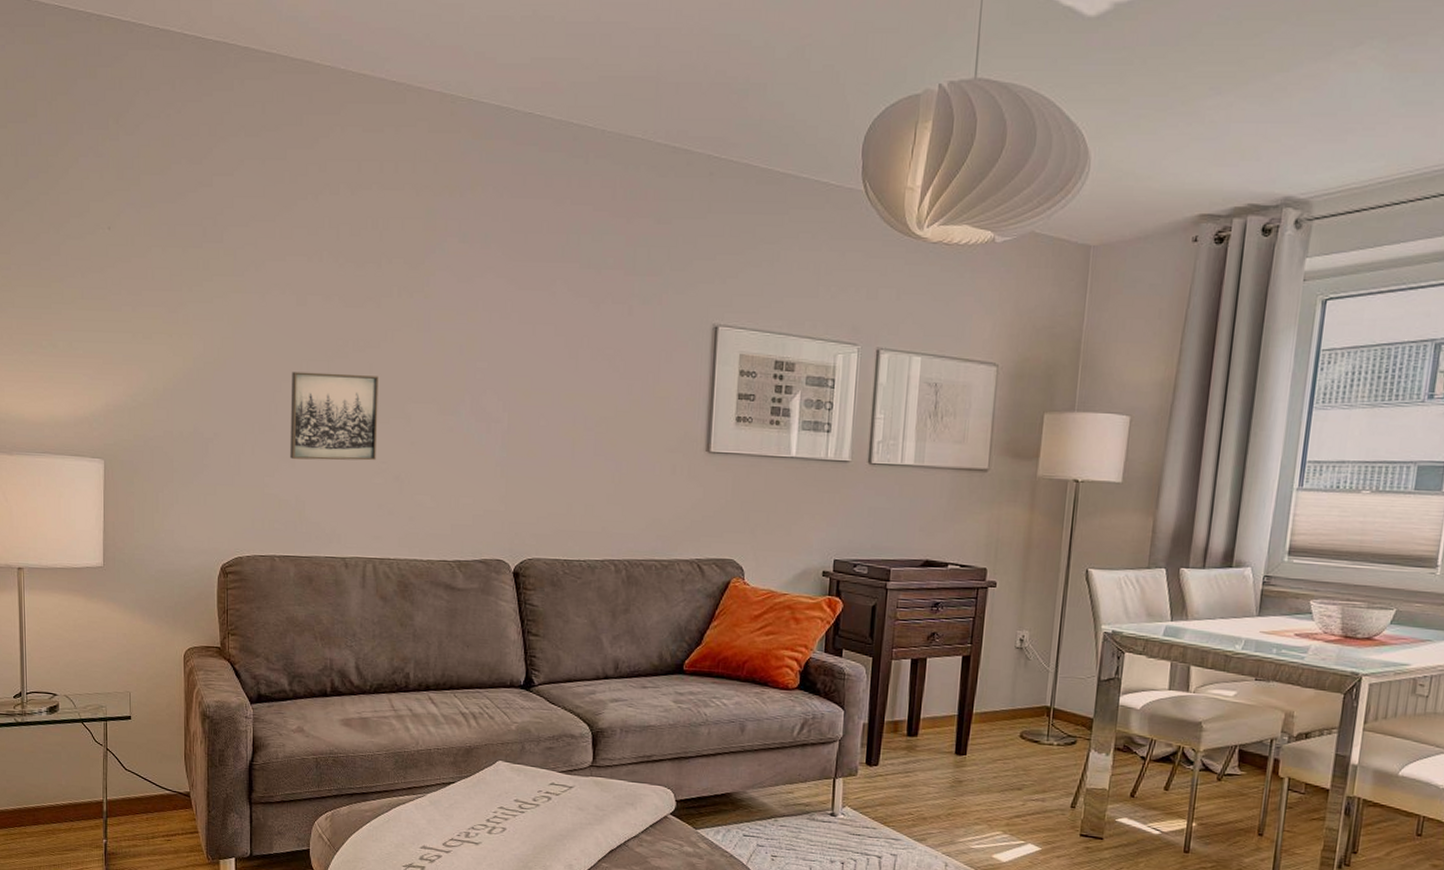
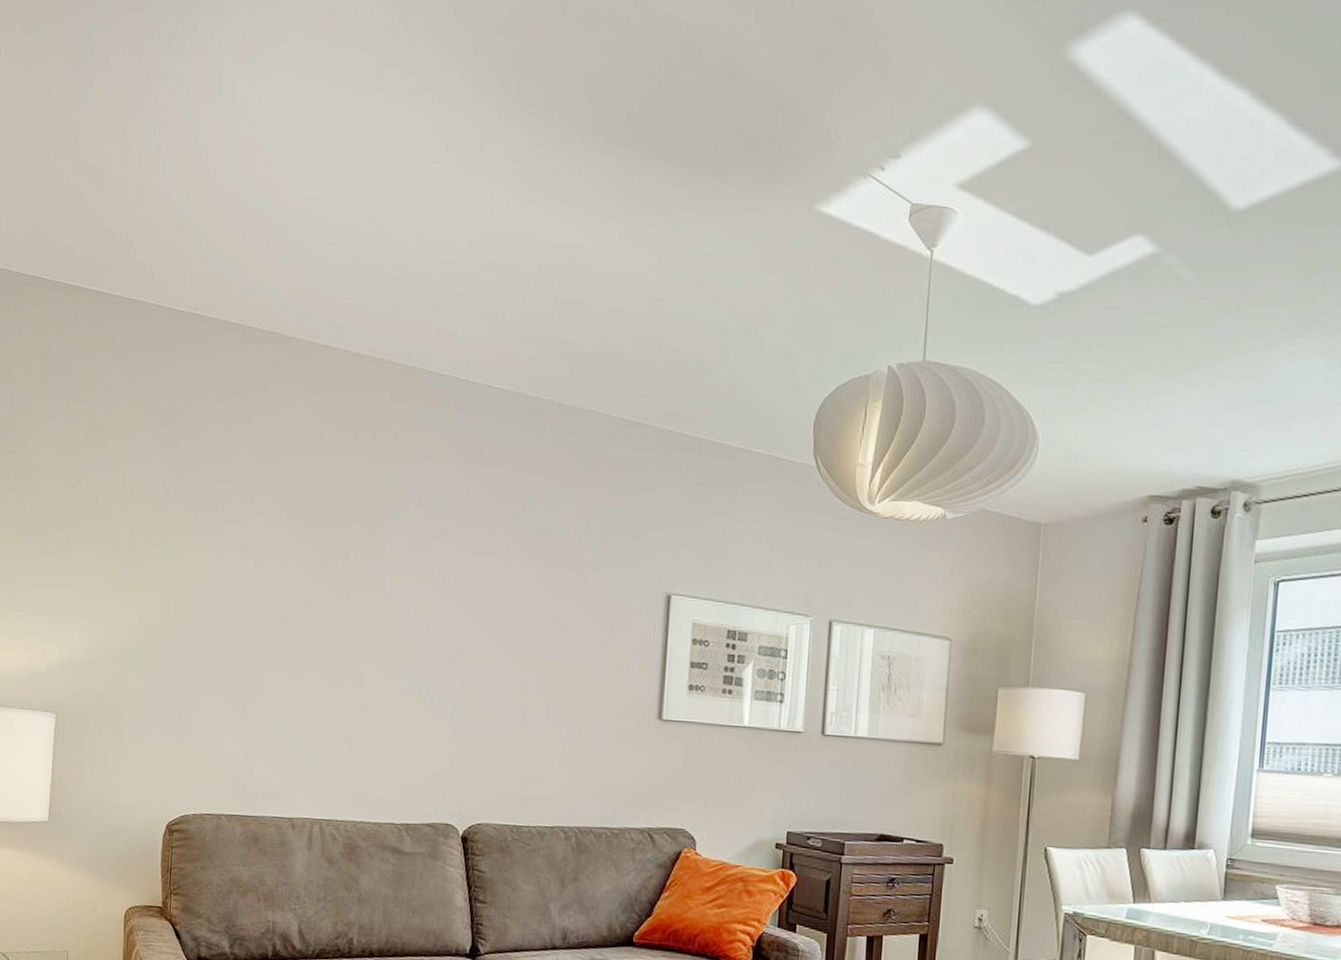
wall art: present [290,371,379,461] -> none [241,630,332,721]

